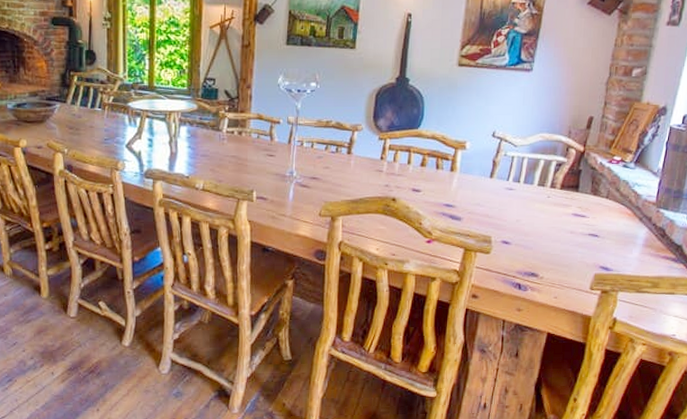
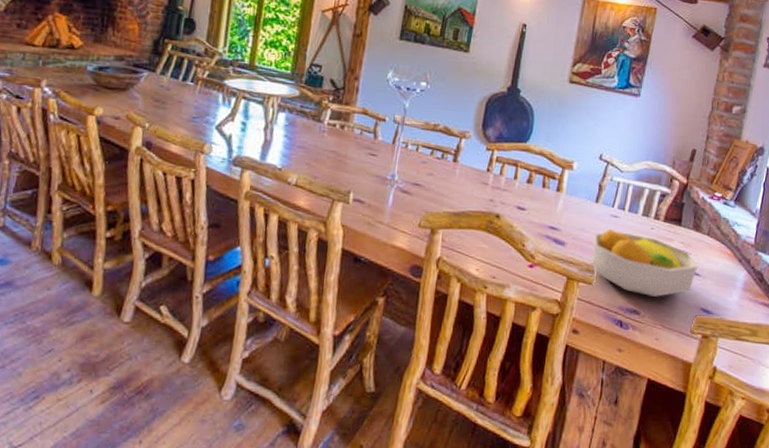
fruit bowl: none [489,201,597,260] -> present [592,228,698,297]

